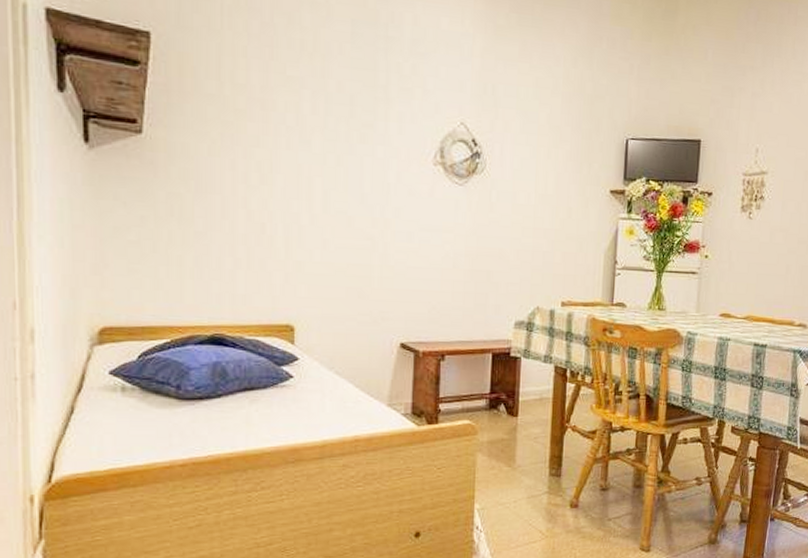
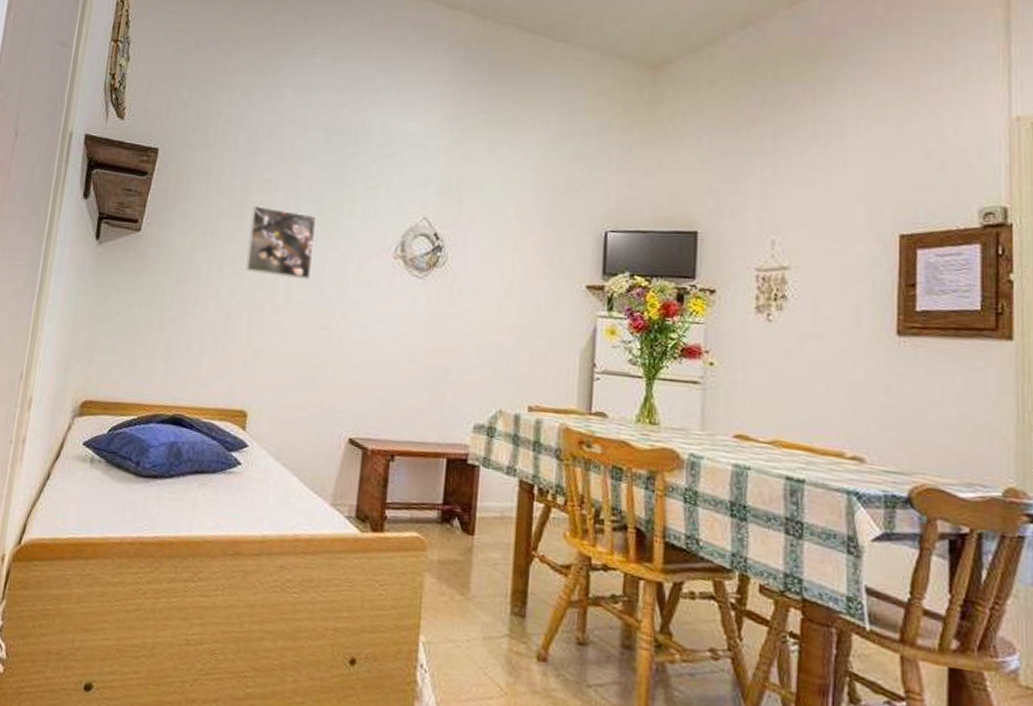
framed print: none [276,105,351,189] -> present [245,205,317,280]

